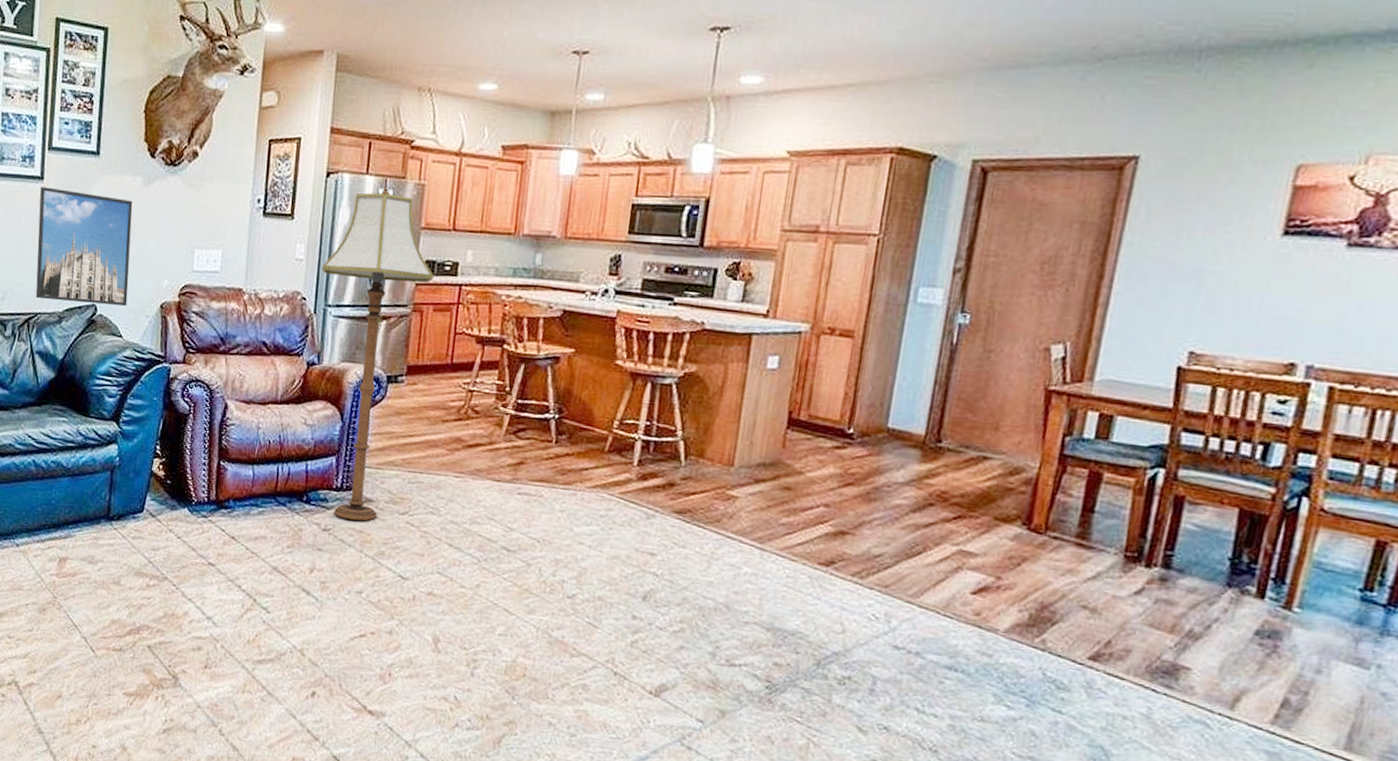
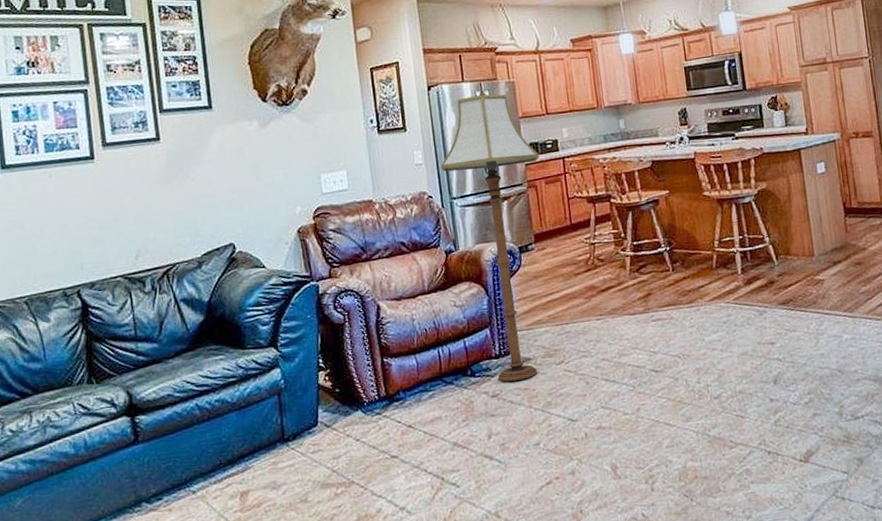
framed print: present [35,187,133,307] -> none [157,143,265,250]

